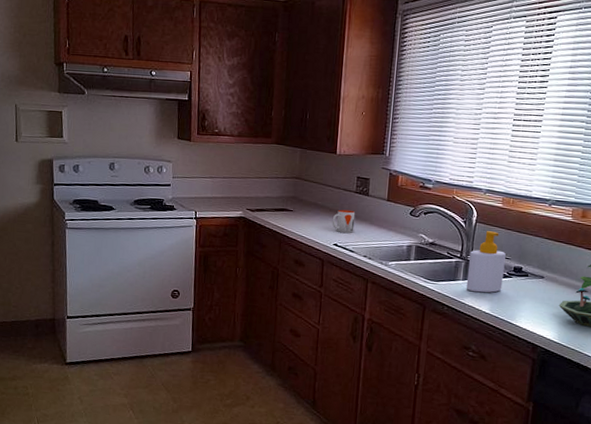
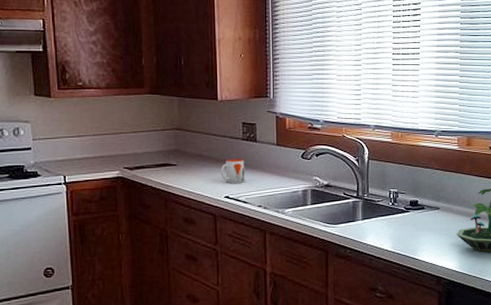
soap bottle: present [466,231,506,293] -> none [365,167,401,231]

